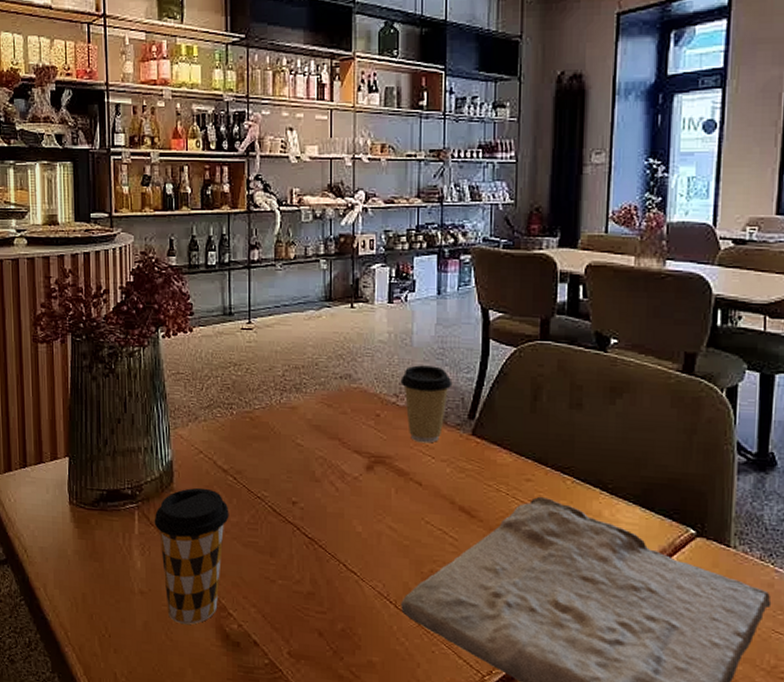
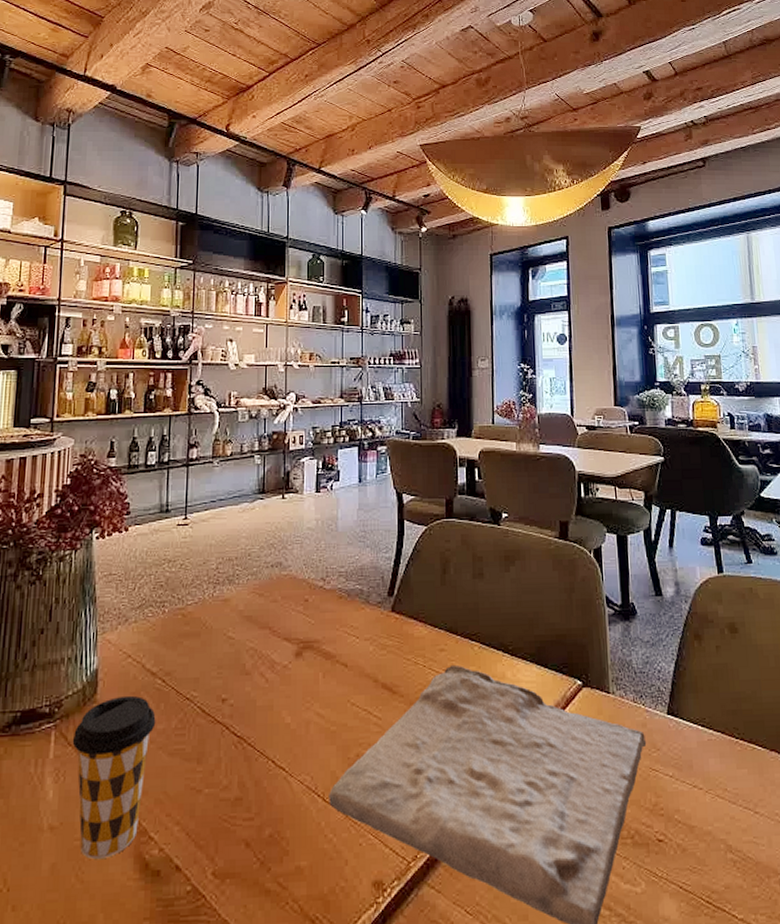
coffee cup: present [400,365,453,444] -> none [327,548,373,624]

